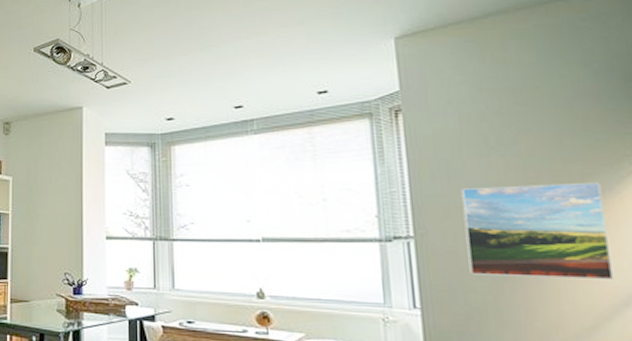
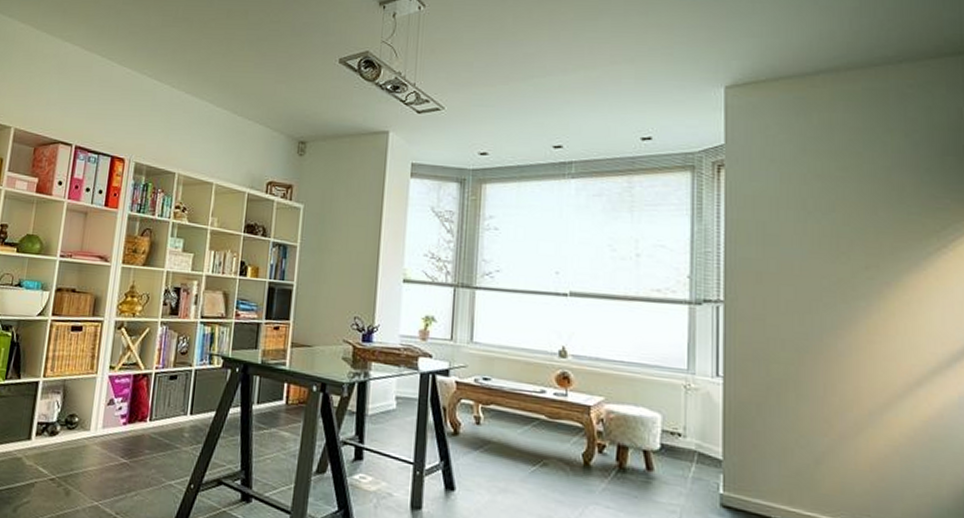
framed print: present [461,182,615,281] -> none [775,253,911,359]

